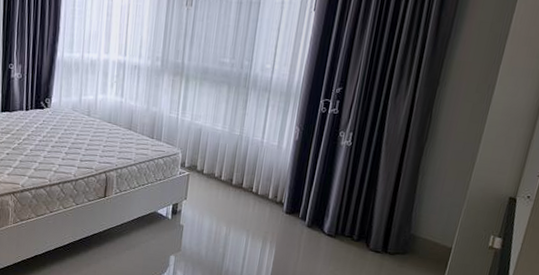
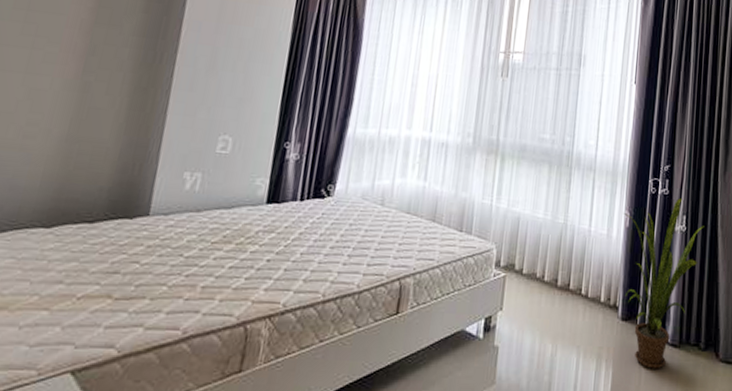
house plant: none [290,116,371,252] -> present [623,197,706,369]

